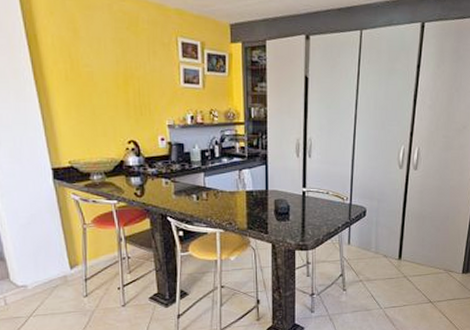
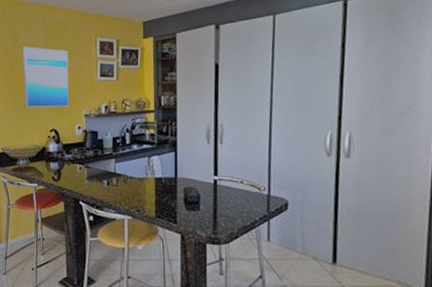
wall art: none [84,41,150,116] -> present [22,46,70,108]

